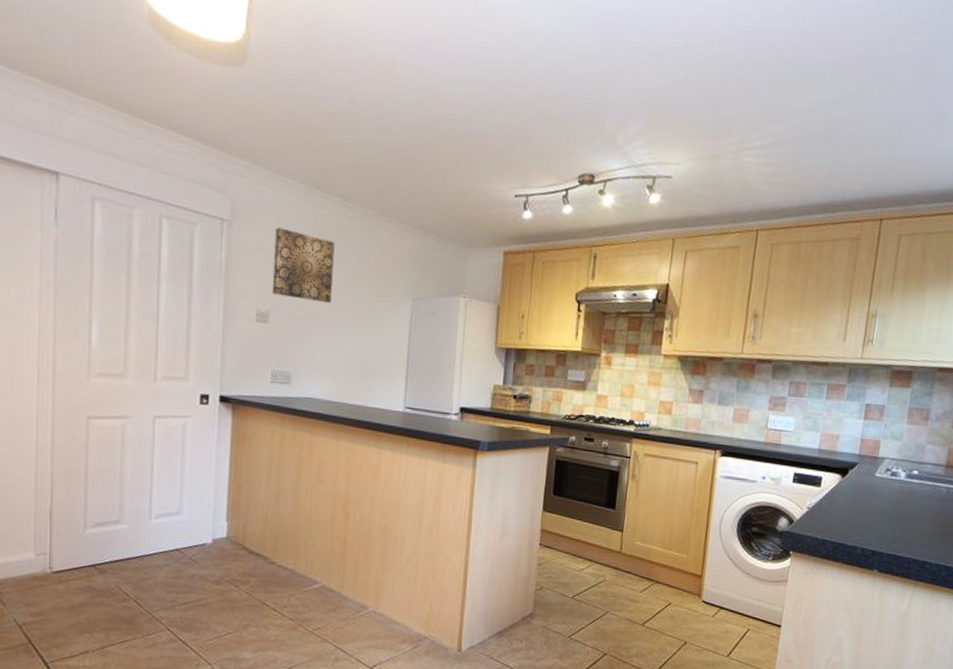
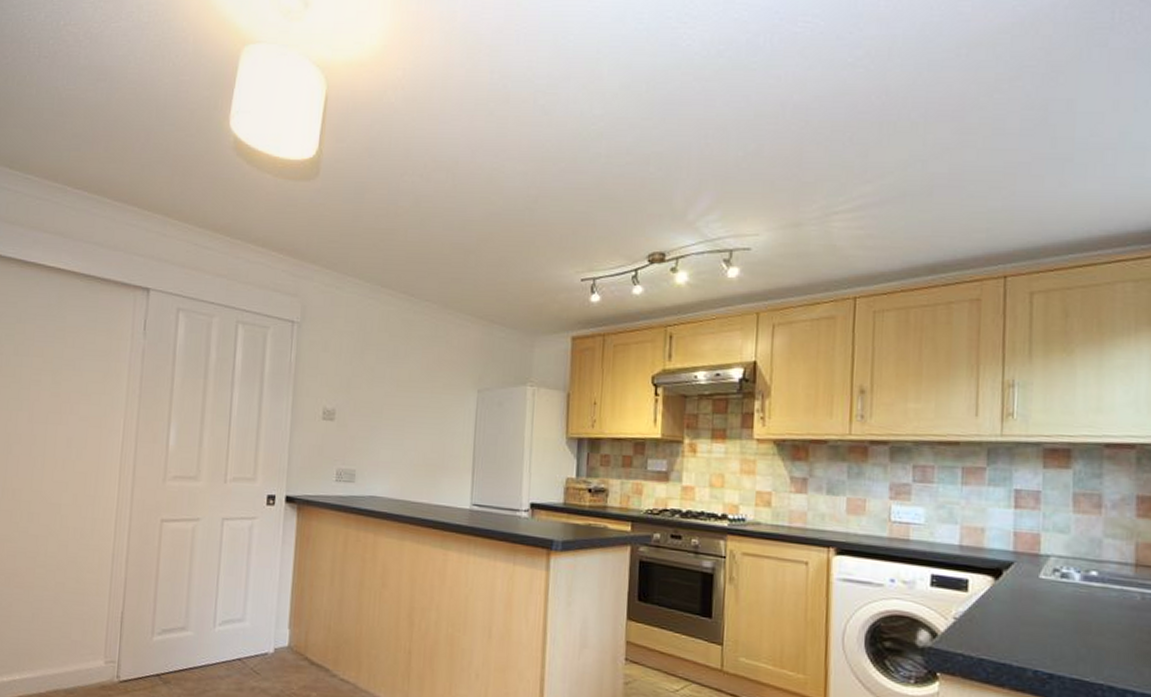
wall art: present [271,227,335,304] -> none [338,326,400,399]

